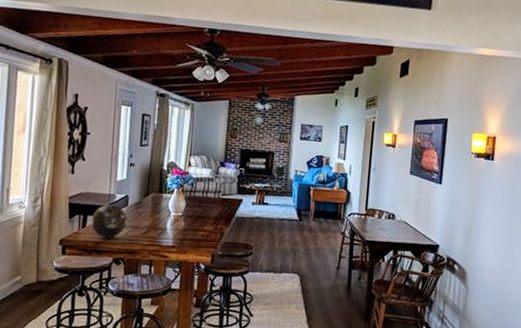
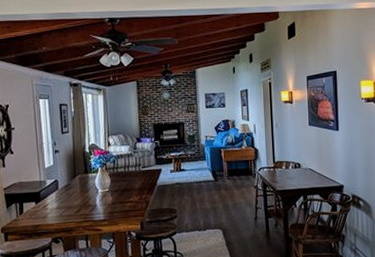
decorative orb: present [91,204,128,238] -> none [27,189,60,221]

